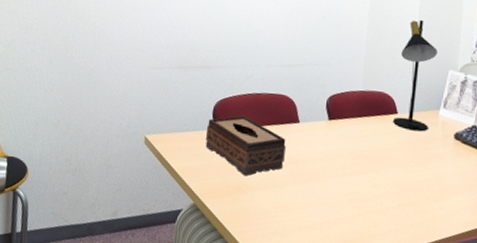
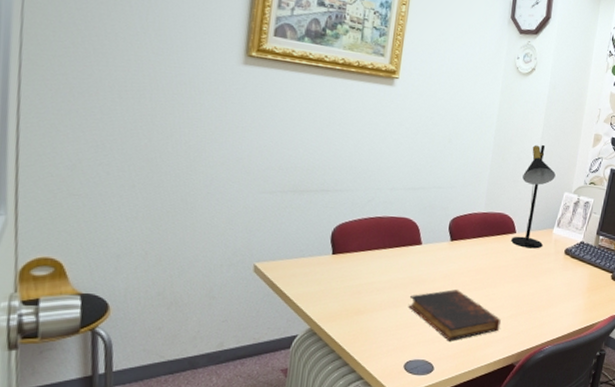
tissue box: present [205,115,286,176] -> none [323,239,408,299]
book: none [287,172,387,229] -> present [408,289,501,341]

